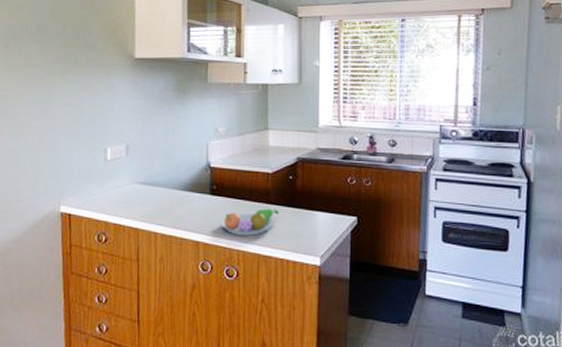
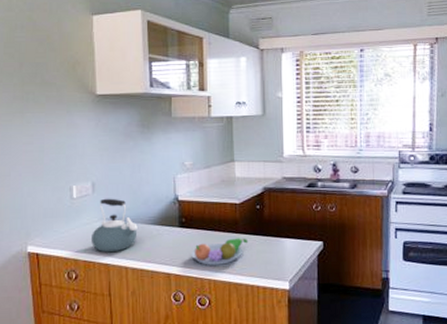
kettle: none [123,161,169,217] -> present [92,198,138,253]

